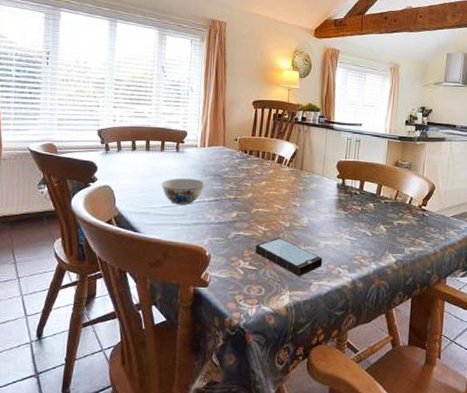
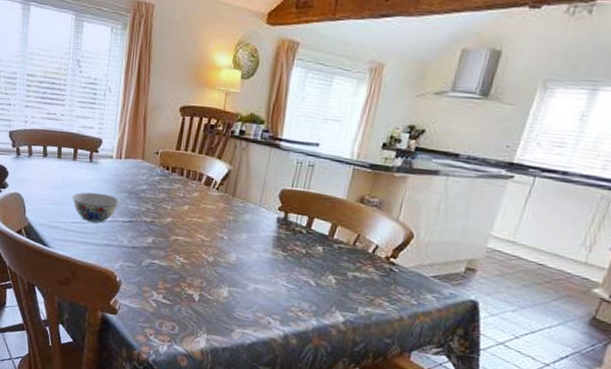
smartphone: present [255,238,323,277] -> none [170,272,250,321]

